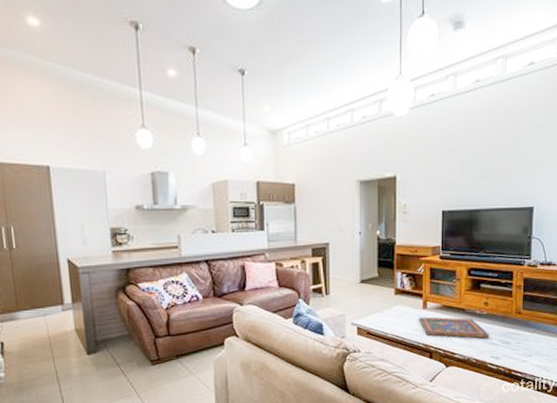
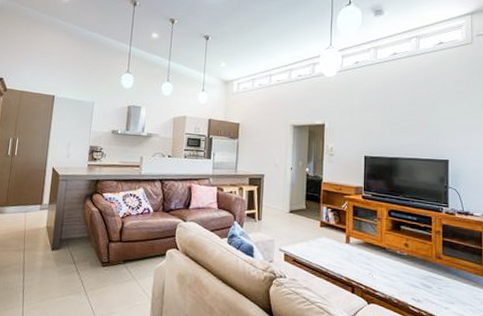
painted panel: present [419,317,490,338] -> none [342,251,411,280]

